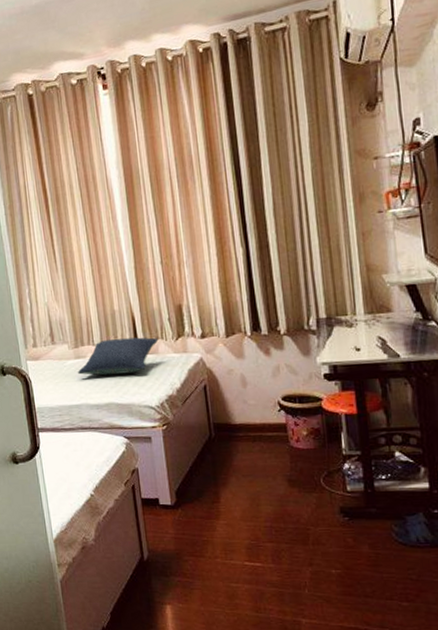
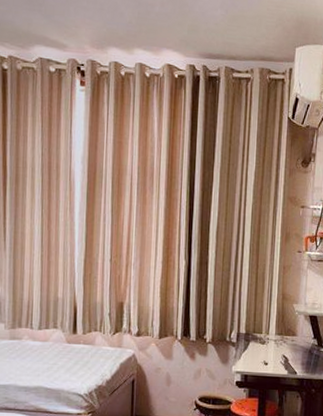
pillow: present [77,337,159,376] -> none [10,325,97,360]

